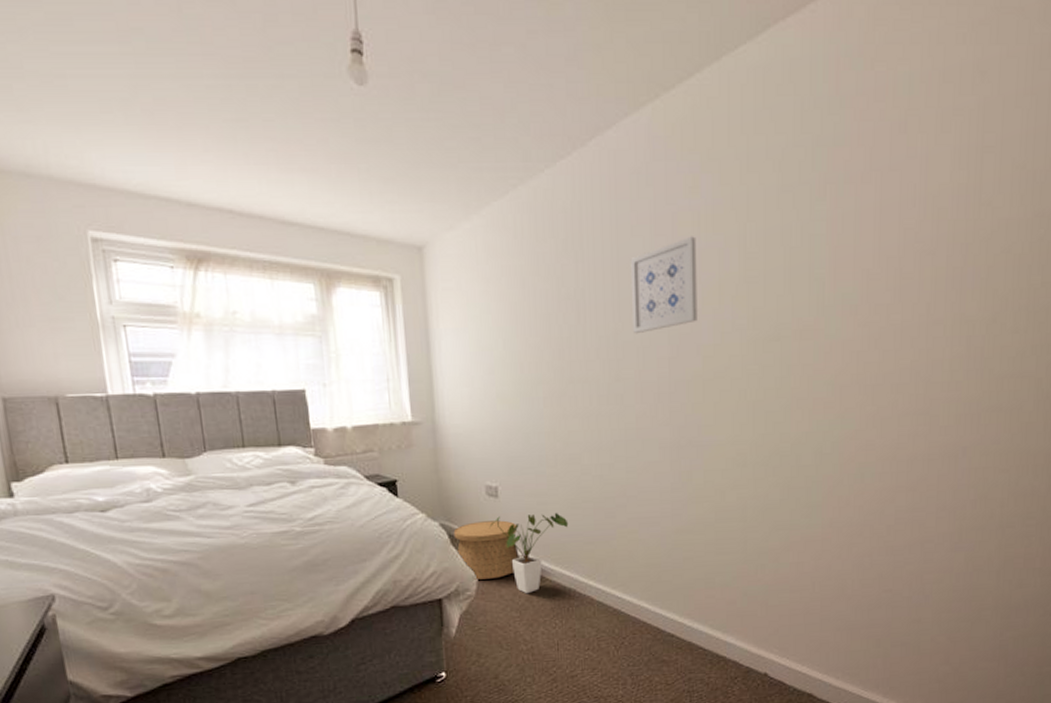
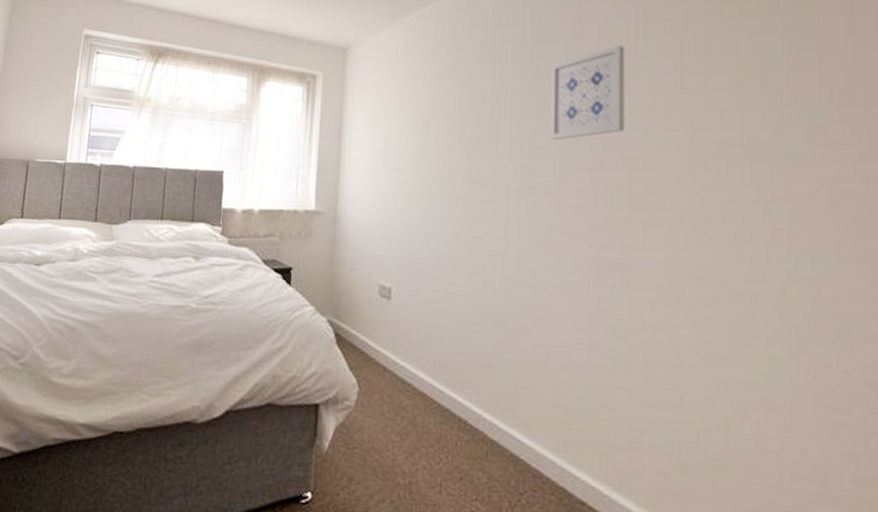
basket: present [453,520,519,580] -> none [340,323,407,391]
house plant: present [489,512,569,594] -> none [378,320,465,416]

